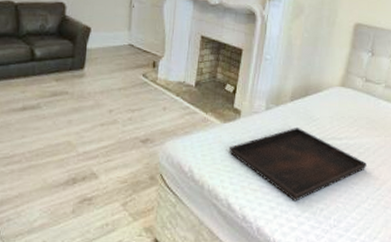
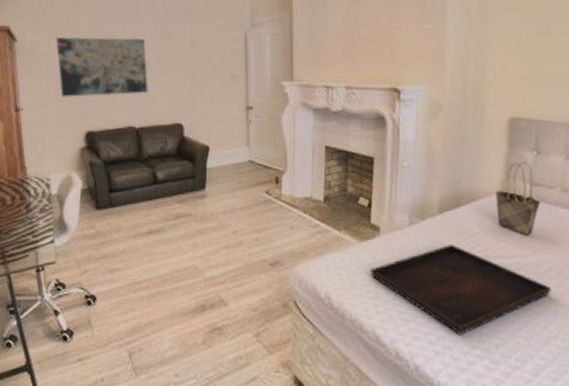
tote bag: none [335,61,369,122] -> present [495,161,541,236]

